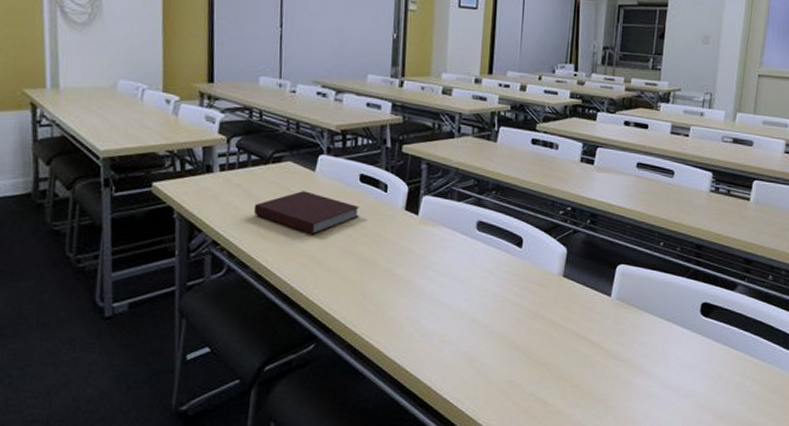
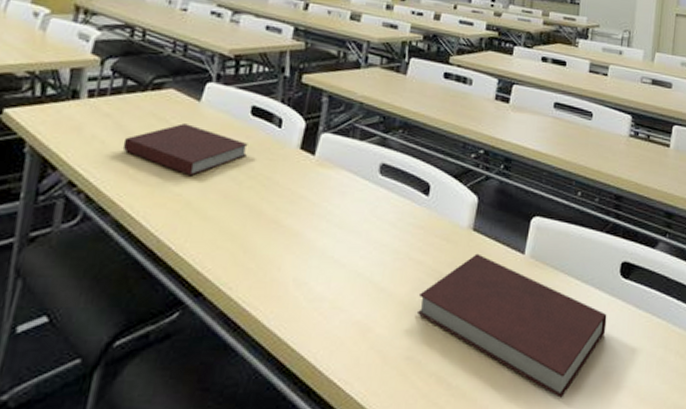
notebook: none [515,296,688,415] -> present [416,253,607,398]

